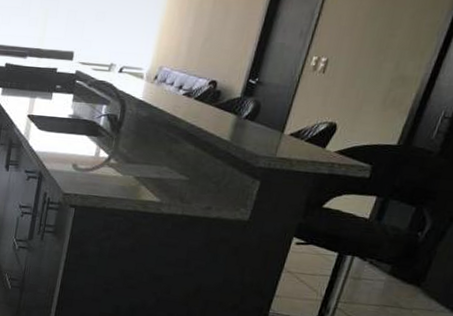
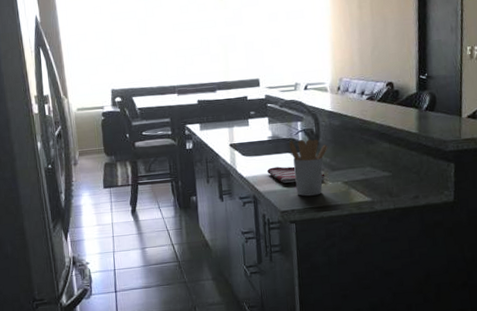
dish towel: none [58,147,118,171] -> present [266,166,325,184]
utensil holder: none [84,124,129,185] -> present [289,139,328,197]

